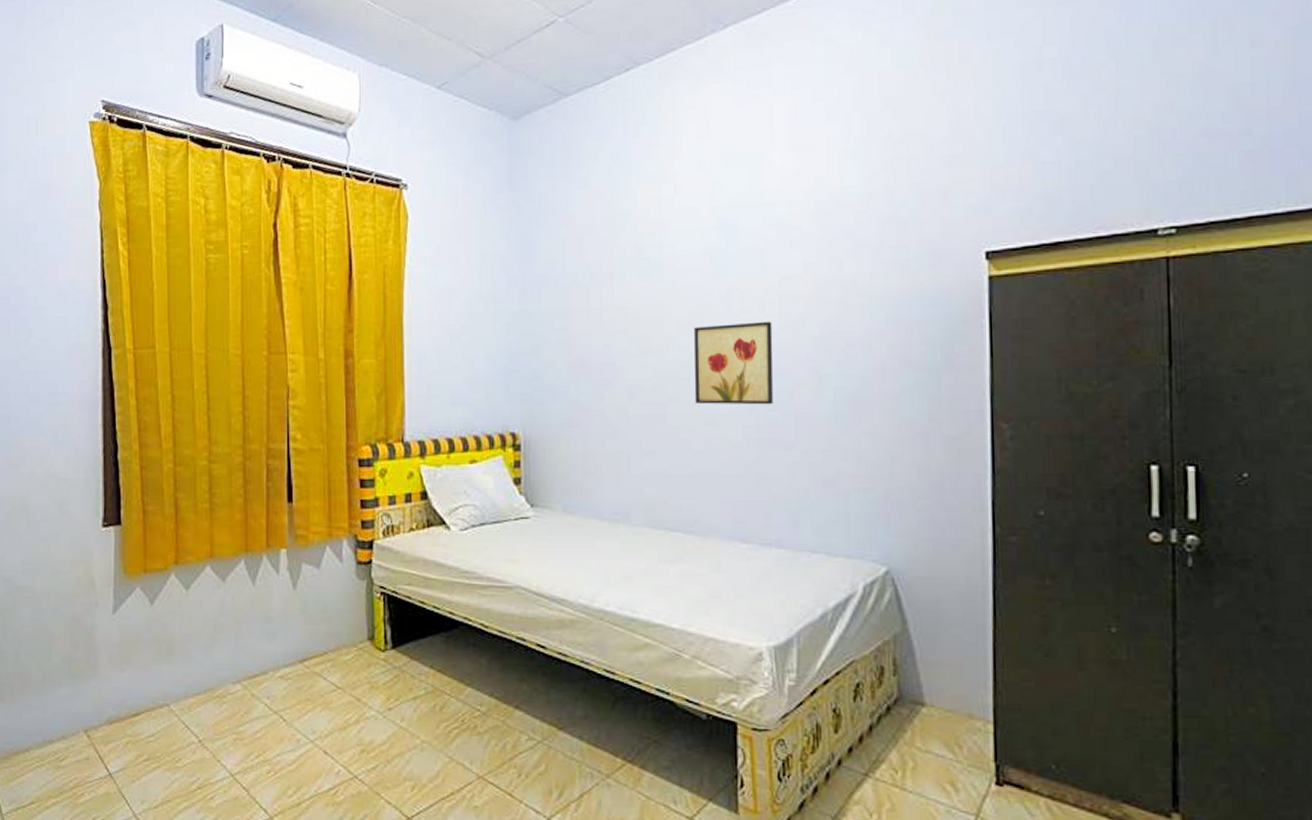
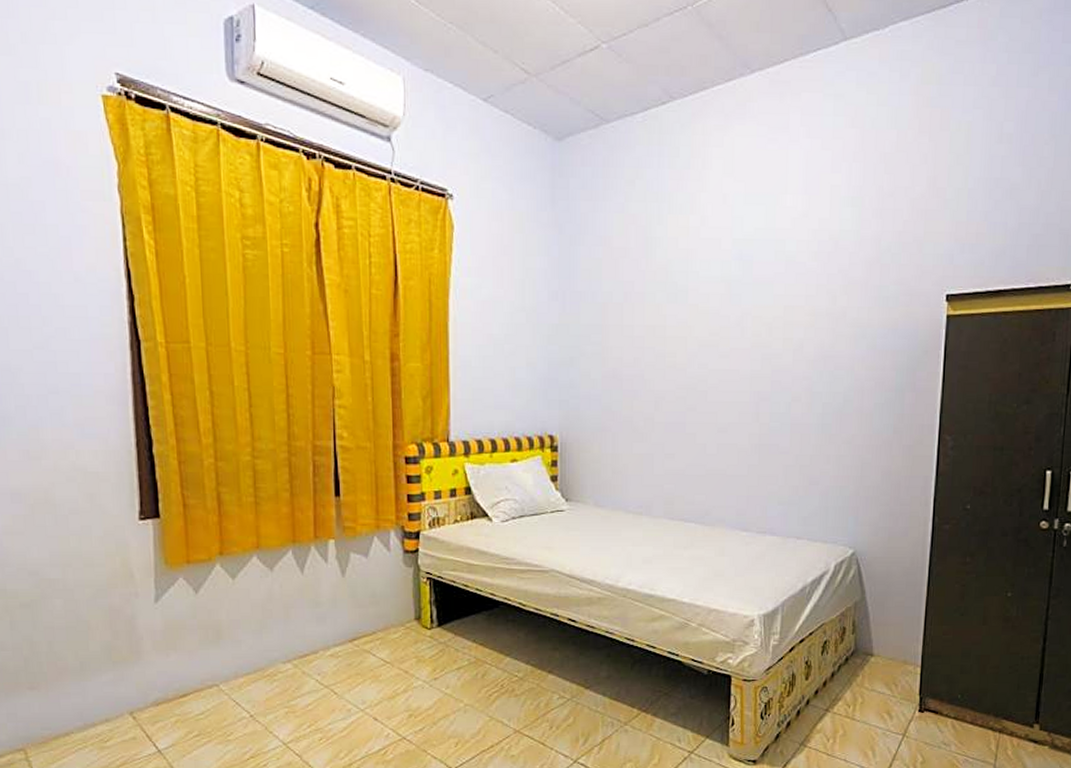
wall art: present [694,321,774,405] -> none [710,344,777,416]

